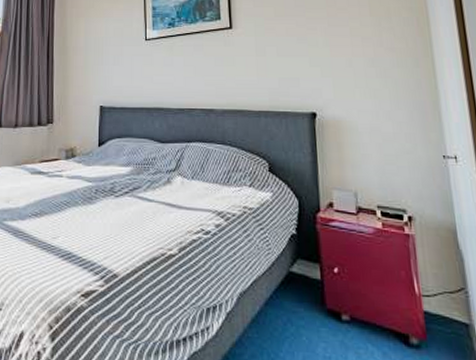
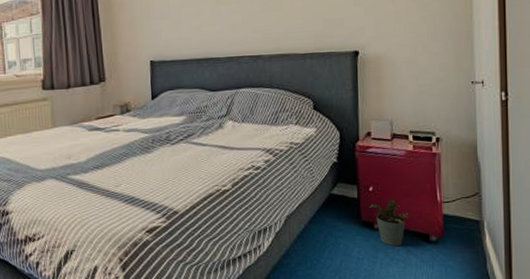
potted plant: none [335,286,383,346] -> present [369,199,409,246]

